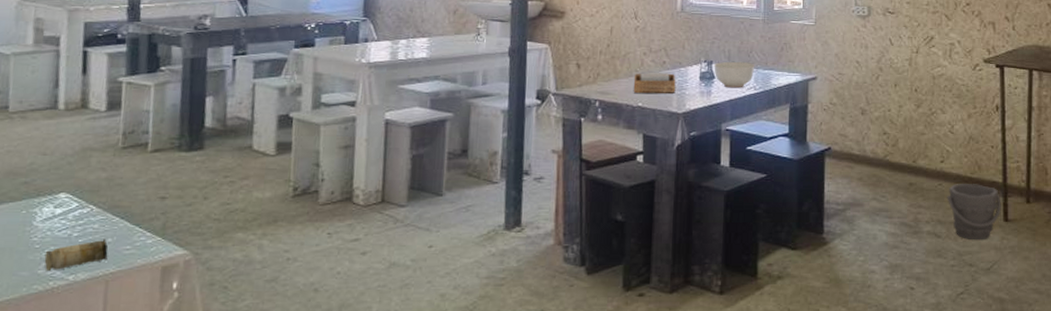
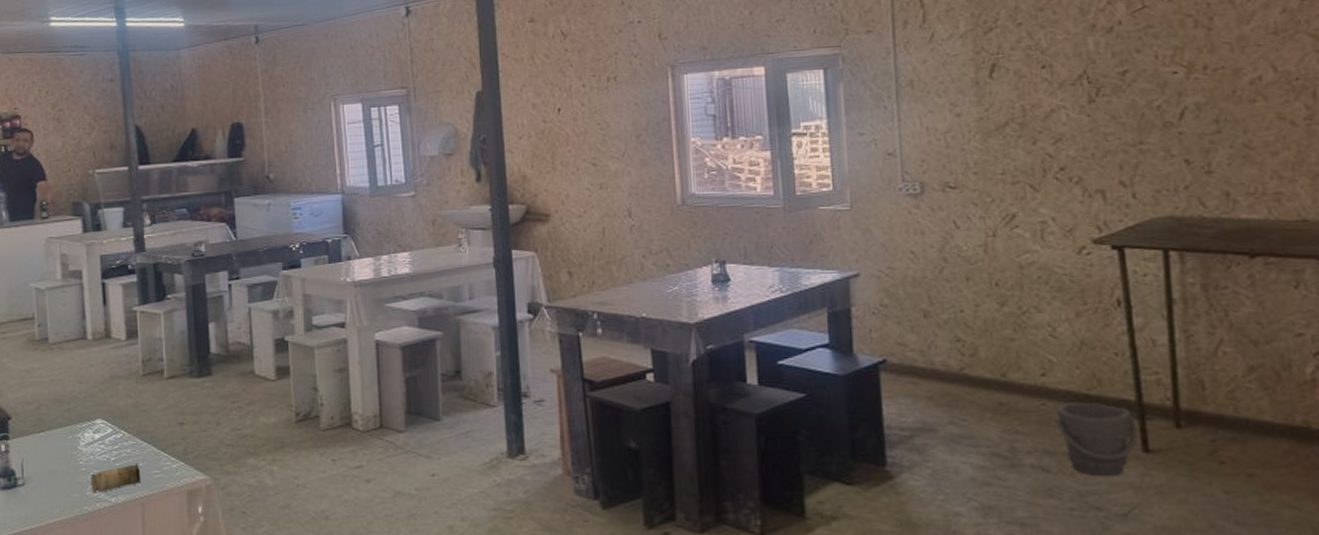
napkin holder: present [633,73,676,94] -> none [634,277,685,303]
bowl: present [714,61,755,88] -> none [727,259,779,292]

